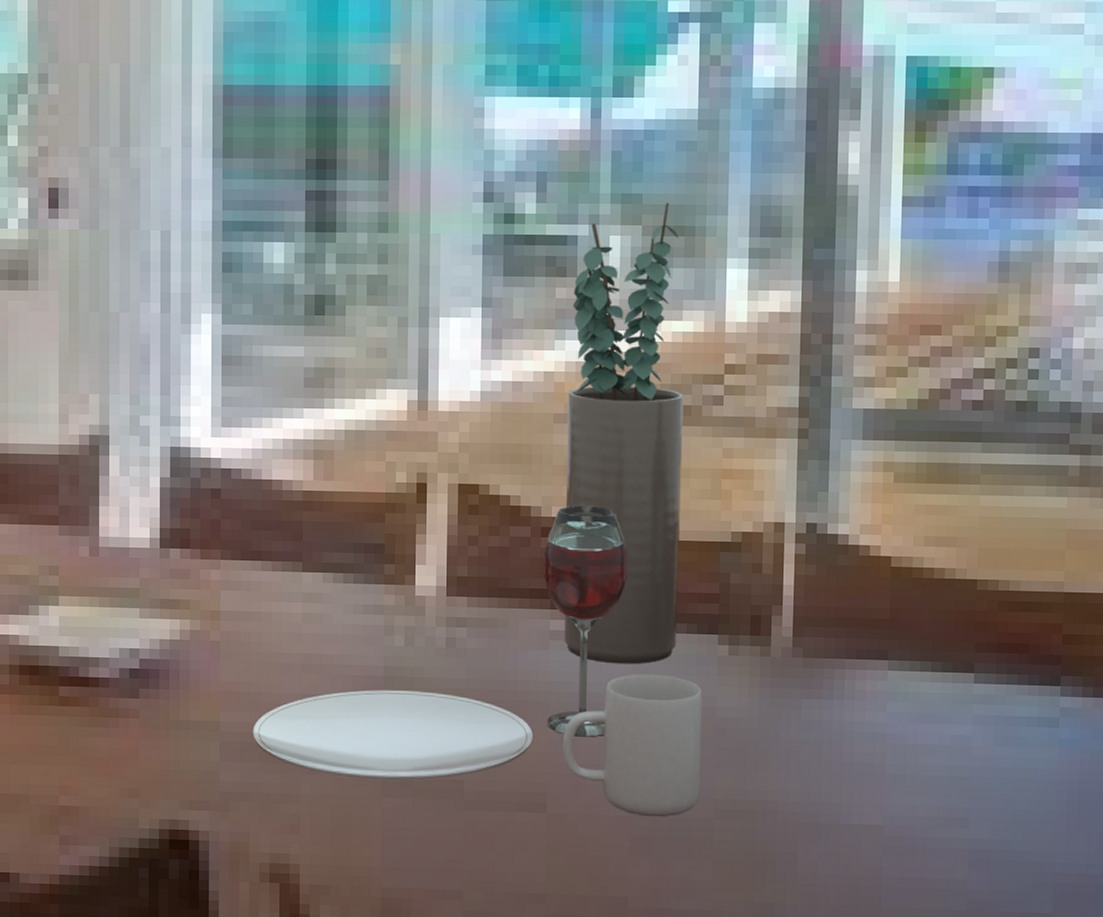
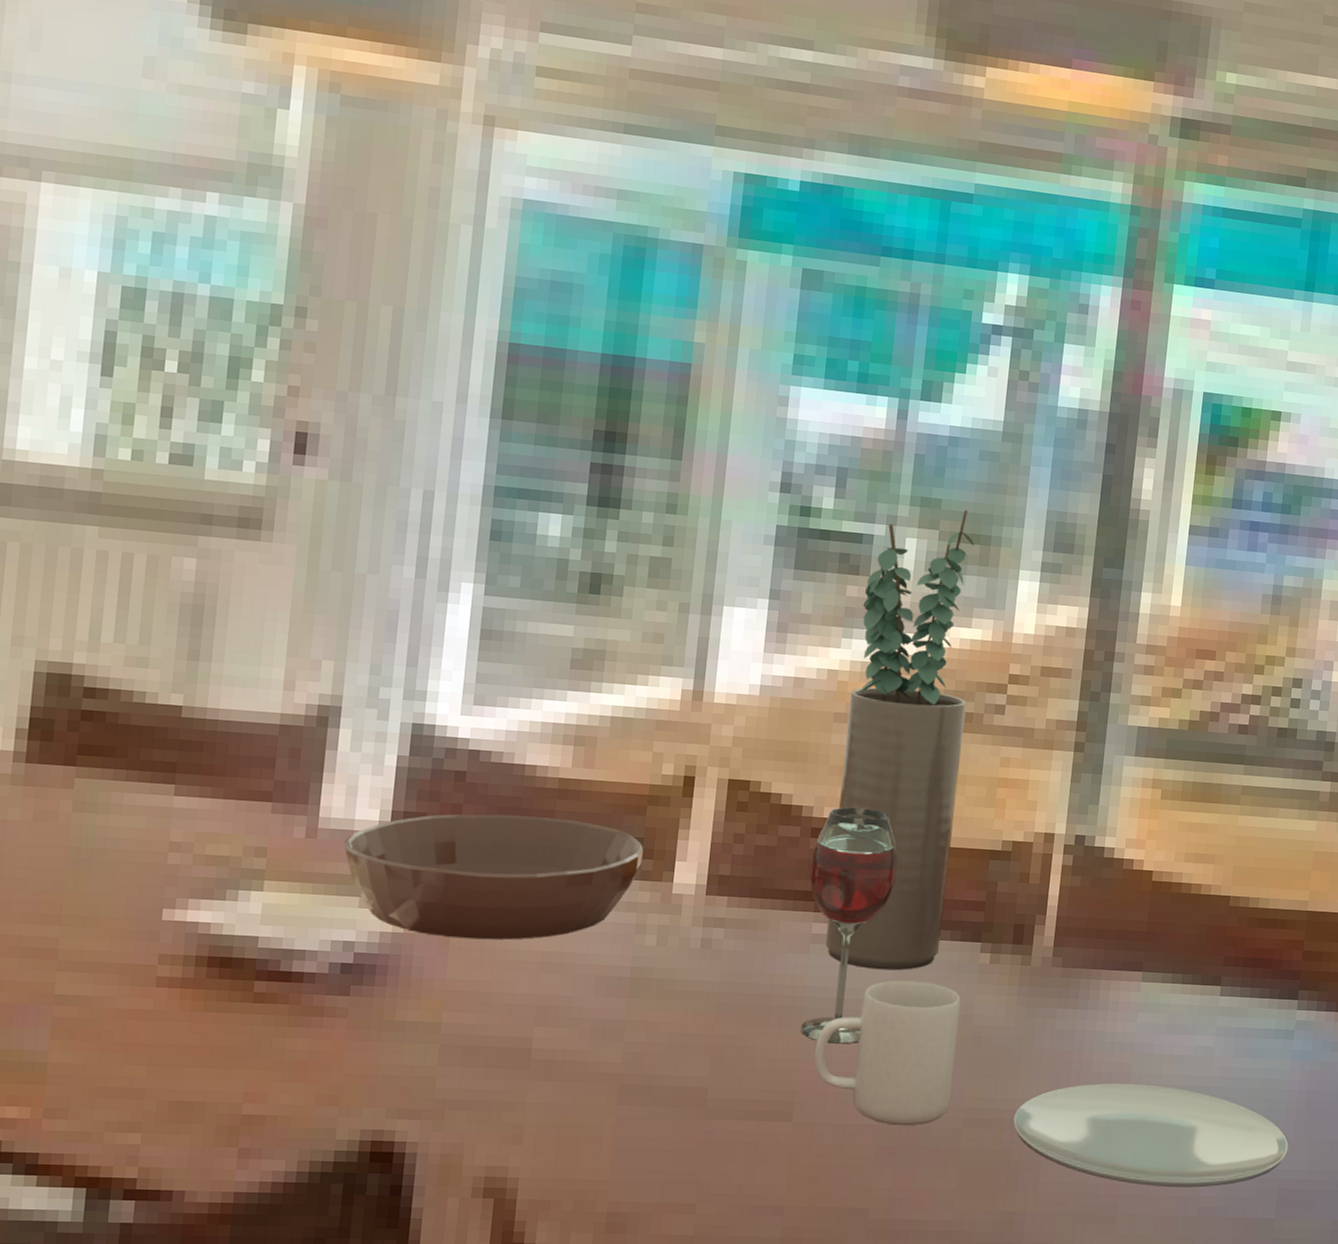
bowl: none [122,527,385,644] -> present [343,814,643,940]
plate: present [253,690,534,781] -> none [478,991,786,1089]
plate: none [765,774,1062,881] -> present [1013,1083,1289,1188]

